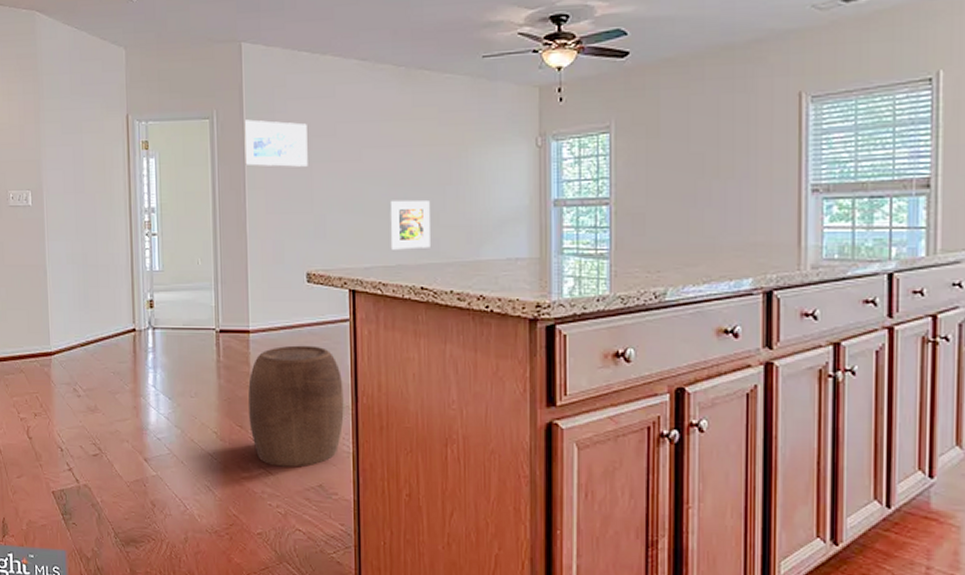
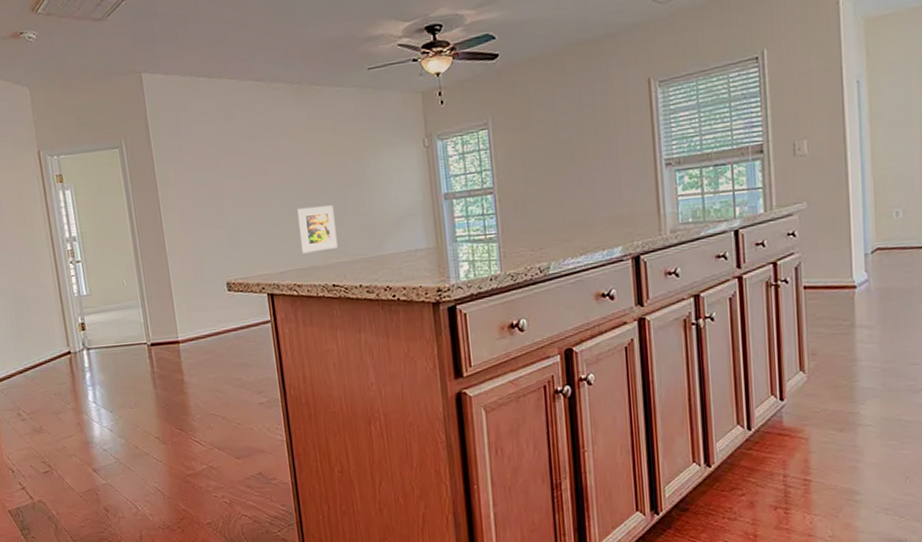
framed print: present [244,119,308,167] -> none [152,144,217,189]
stool: present [248,345,344,467] -> none [183,348,275,461]

